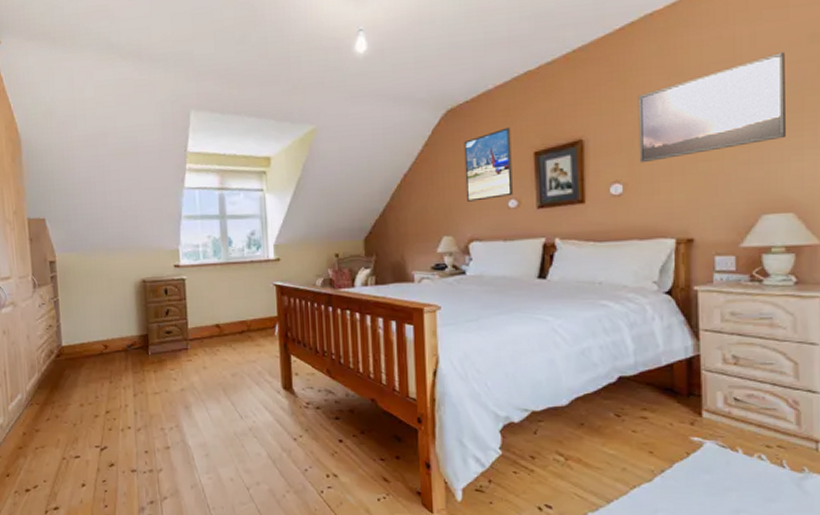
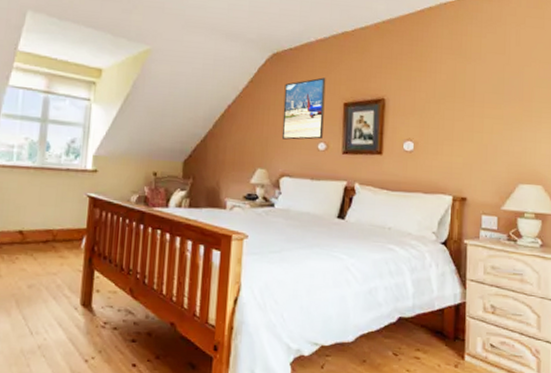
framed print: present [638,52,785,163] -> none [428,53,540,127]

